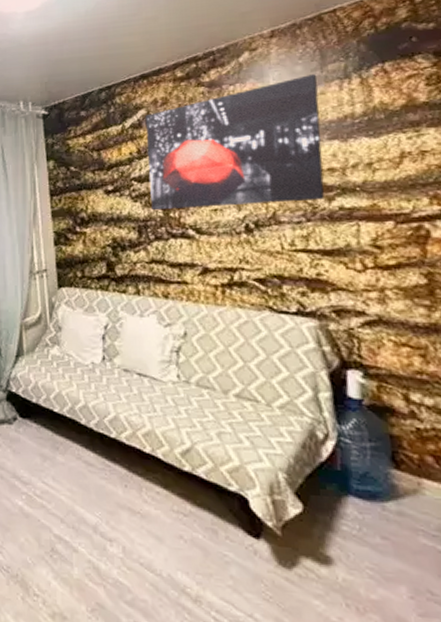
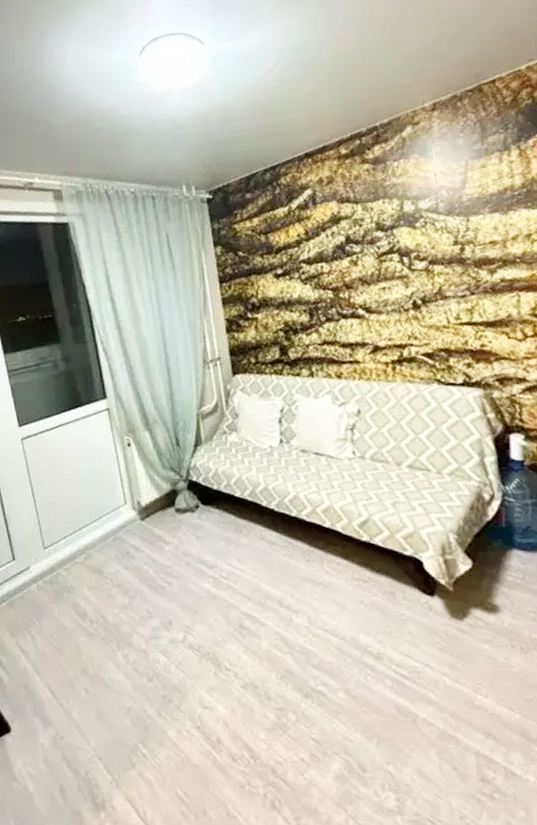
wall art: present [145,73,325,211] -> none [311,146,487,292]

